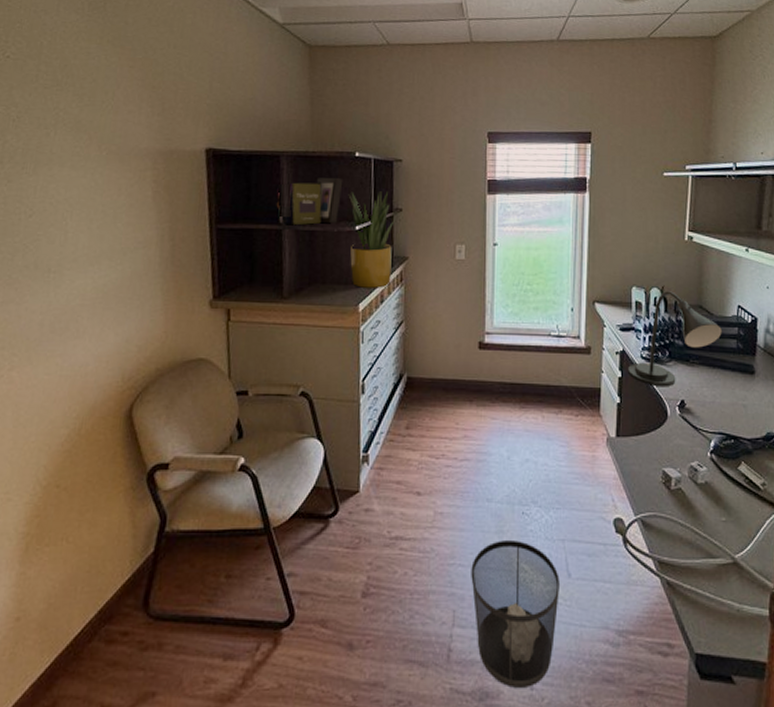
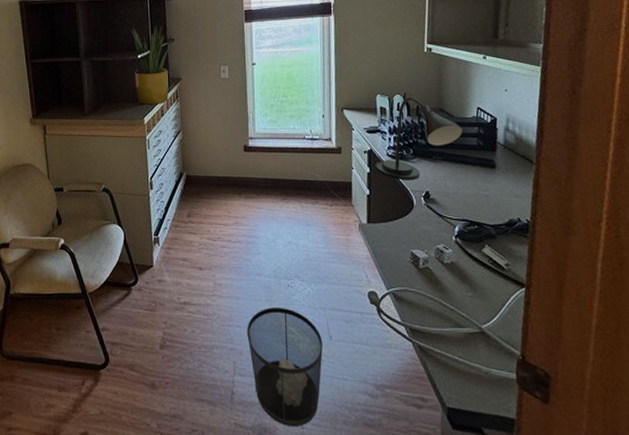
books: present [276,182,322,226] -> none [74,22,110,57]
picture frame: present [316,177,343,224] -> none [105,16,126,55]

